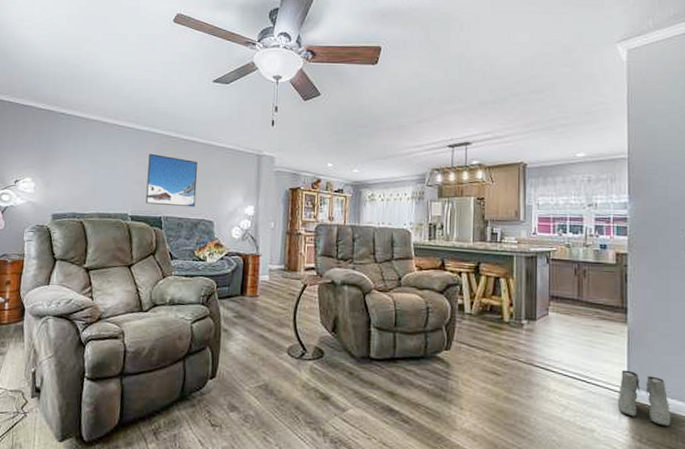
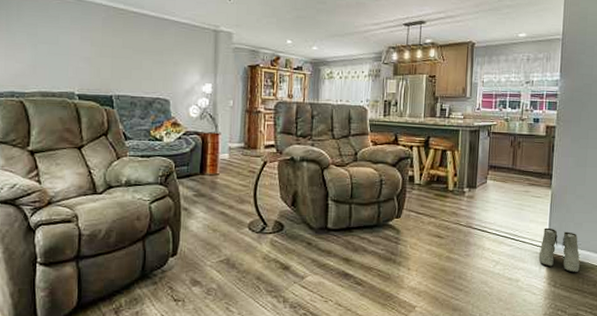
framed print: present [145,153,198,208] -> none [93,26,151,85]

